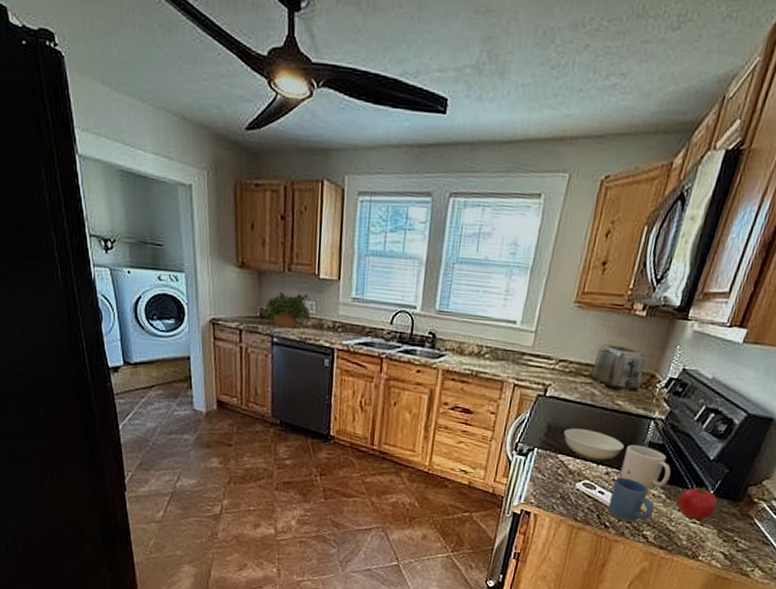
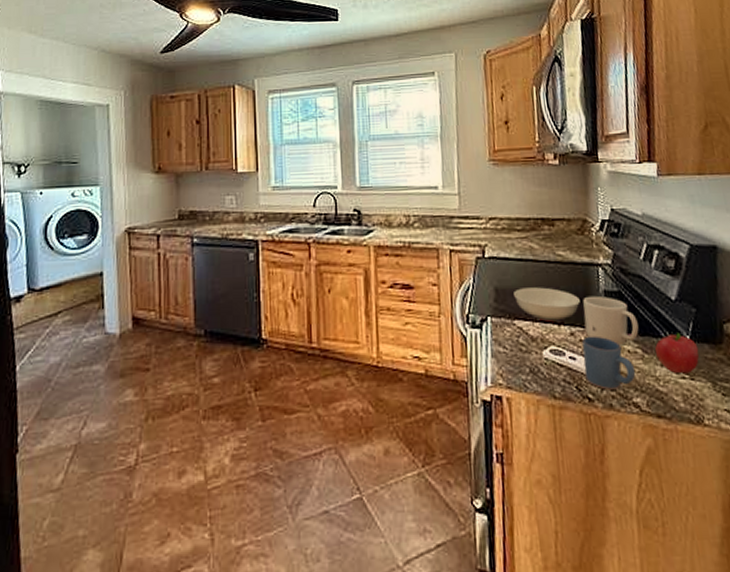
potted plant: present [260,292,311,330] -> none [179,189,231,228]
toaster: present [590,344,646,392] -> none [523,195,576,240]

